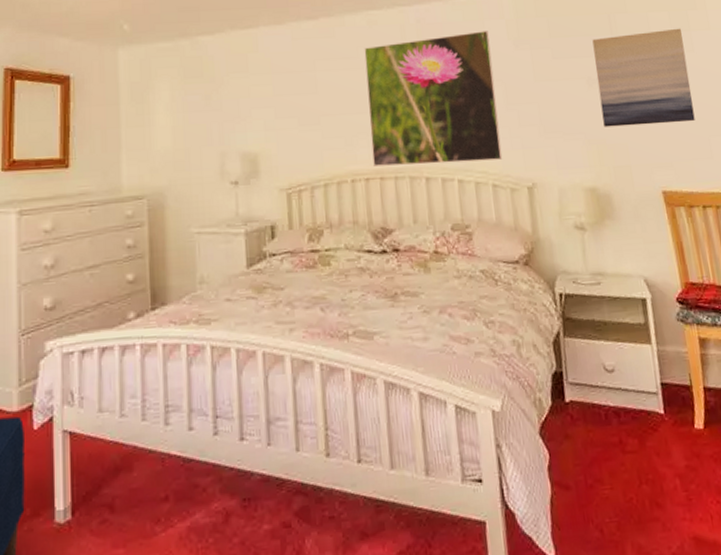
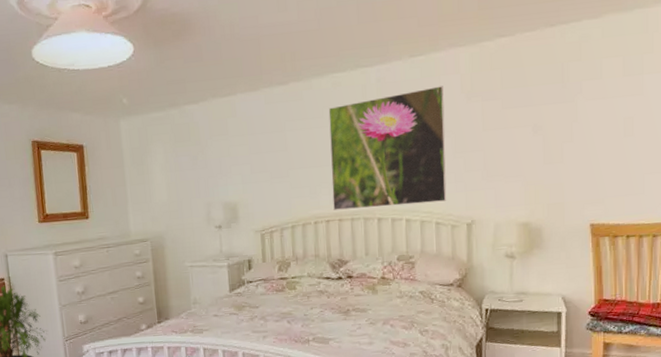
wall art: present [592,28,695,127] -> none [542,72,634,170]

